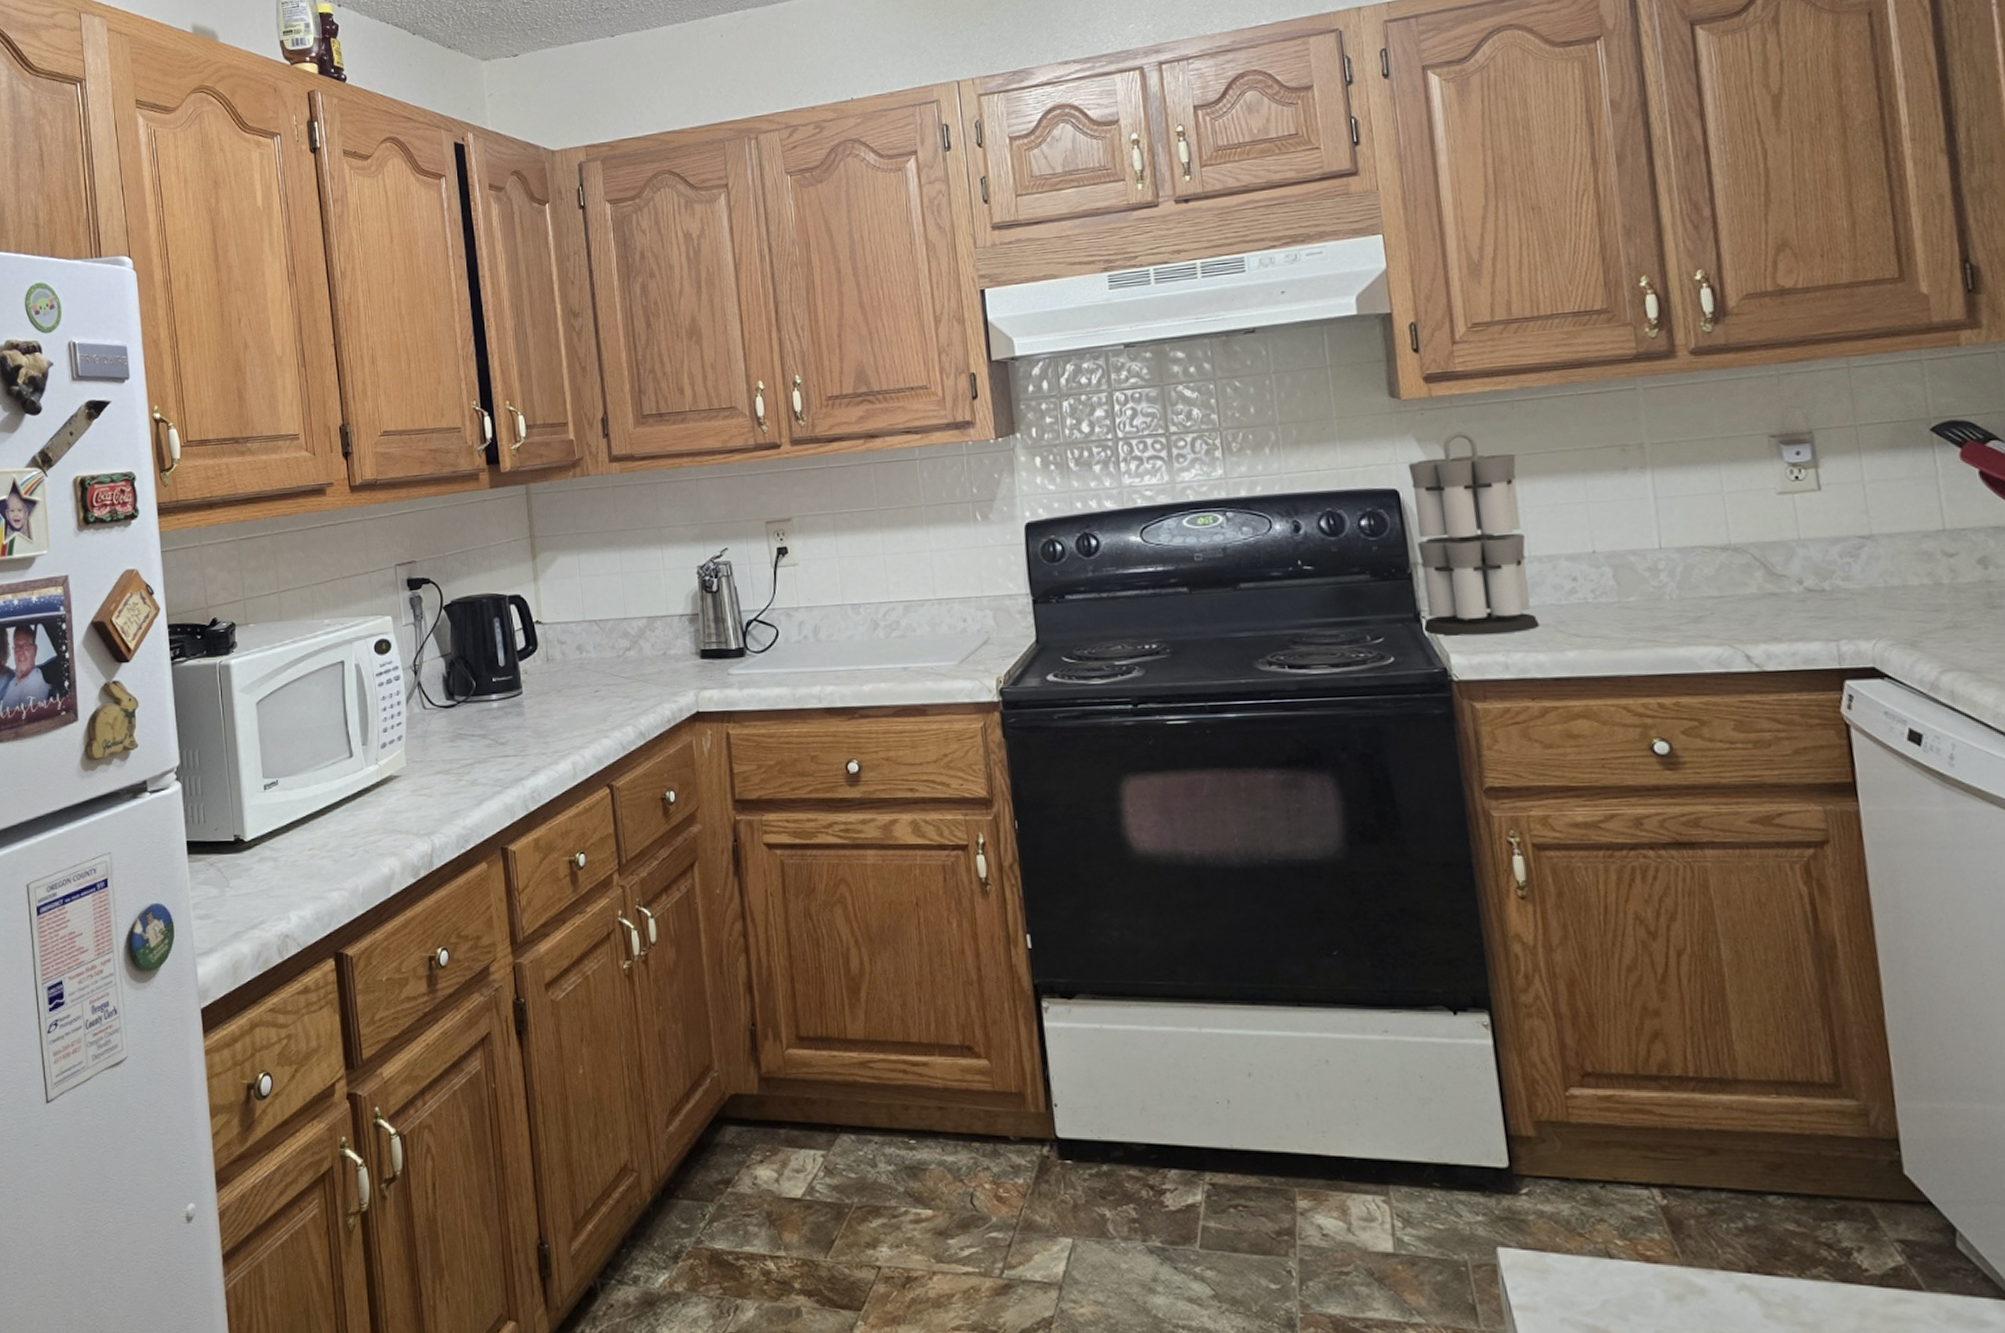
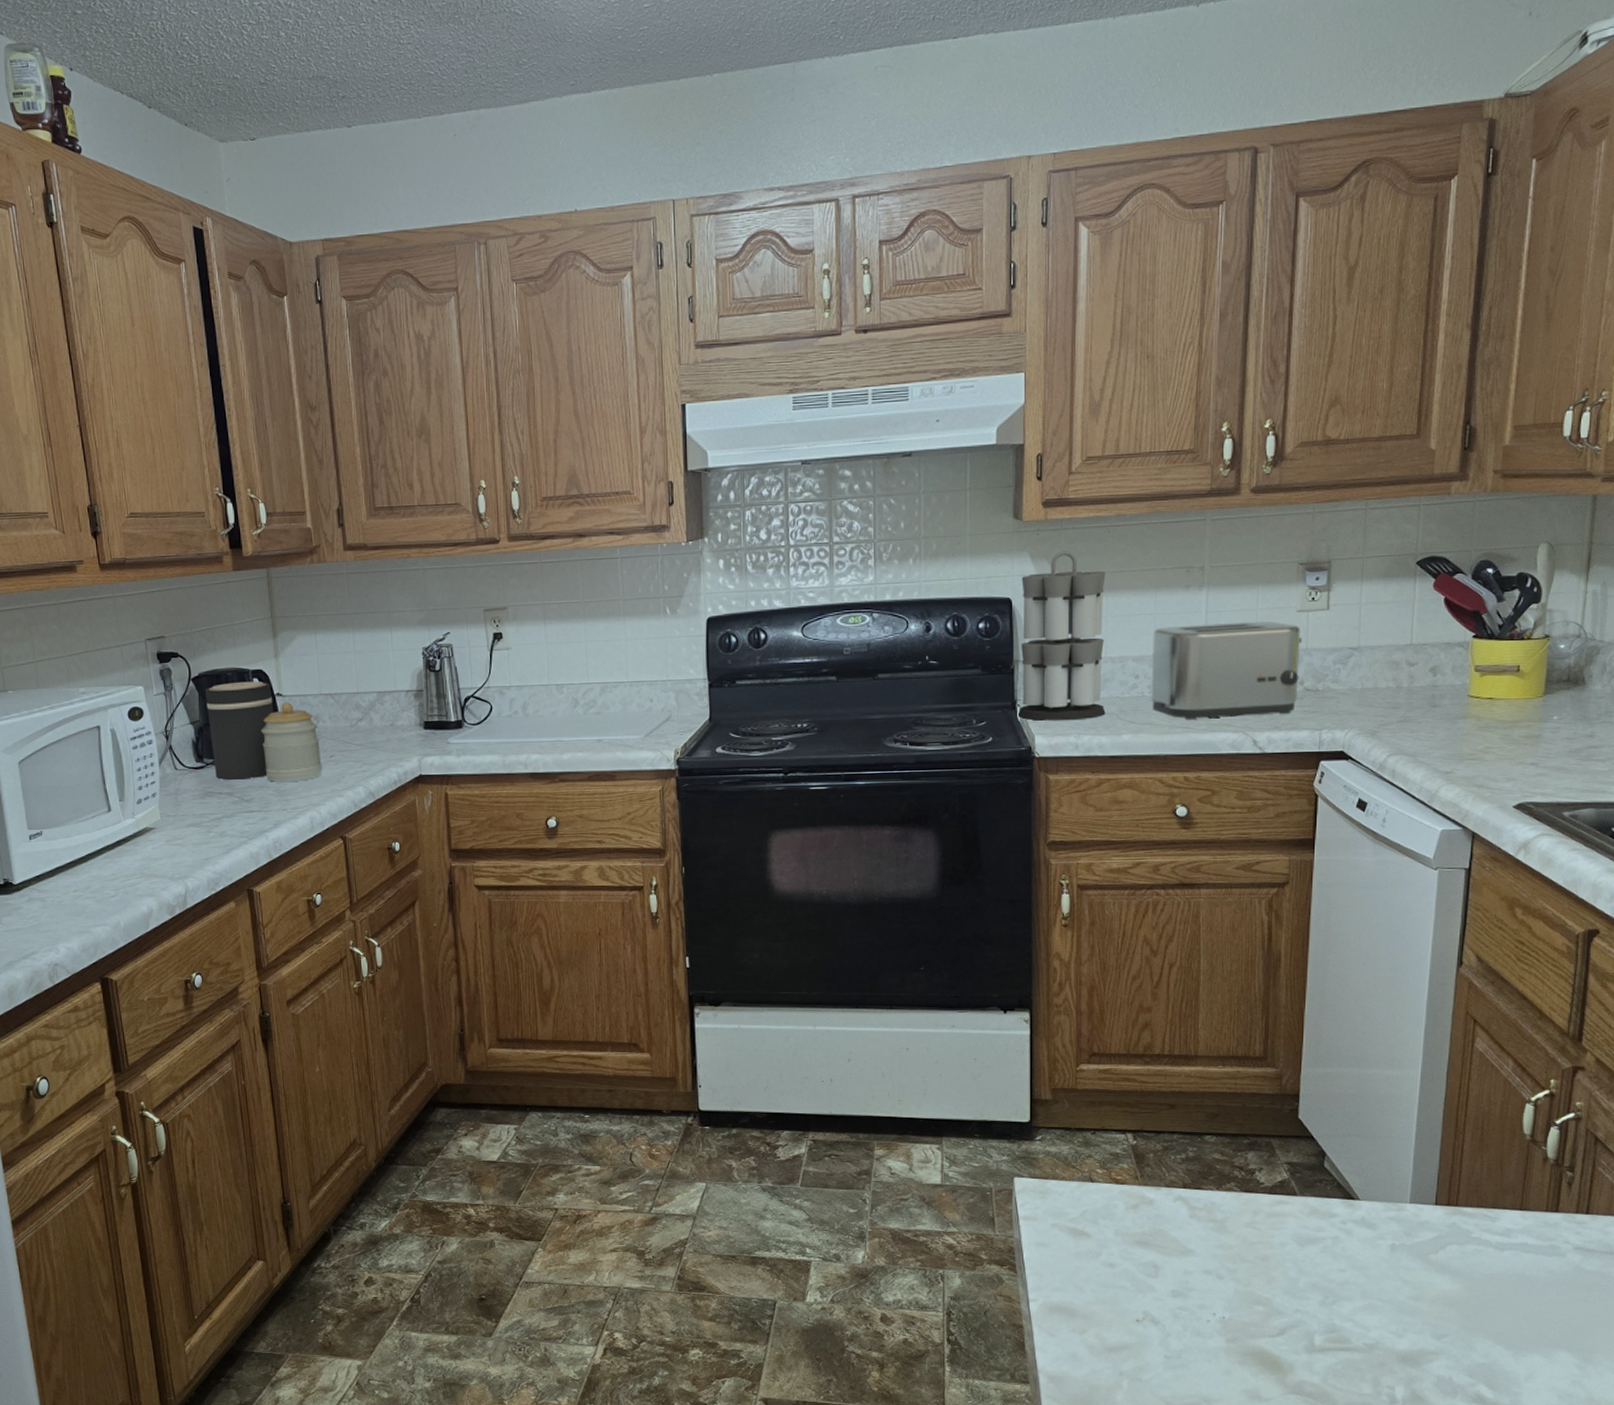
cylinder: none [458,607,532,720] -> present [205,681,274,780]
jar: none [517,631,586,722] -> present [260,702,322,782]
toaster: none [1587,506,1798,631] -> present [1151,621,1303,720]

